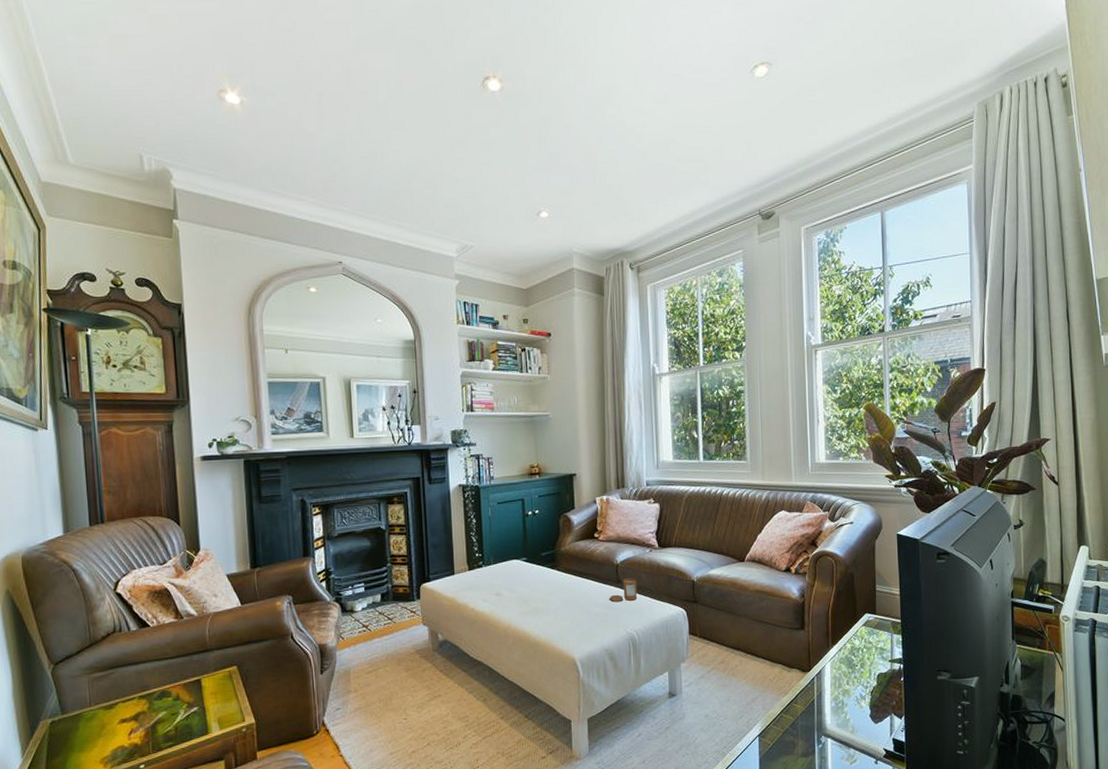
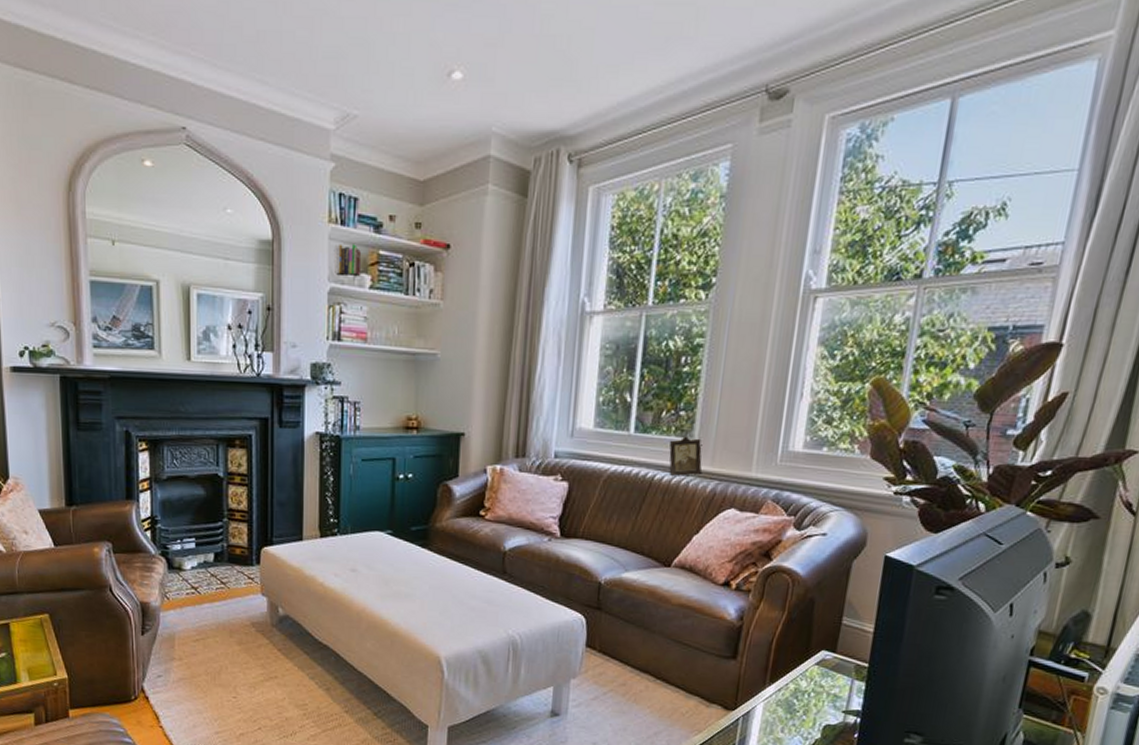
candle: present [609,578,638,603] -> none [490,570,528,598]
photo frame: none [730,459,756,490] -> present [669,436,702,476]

